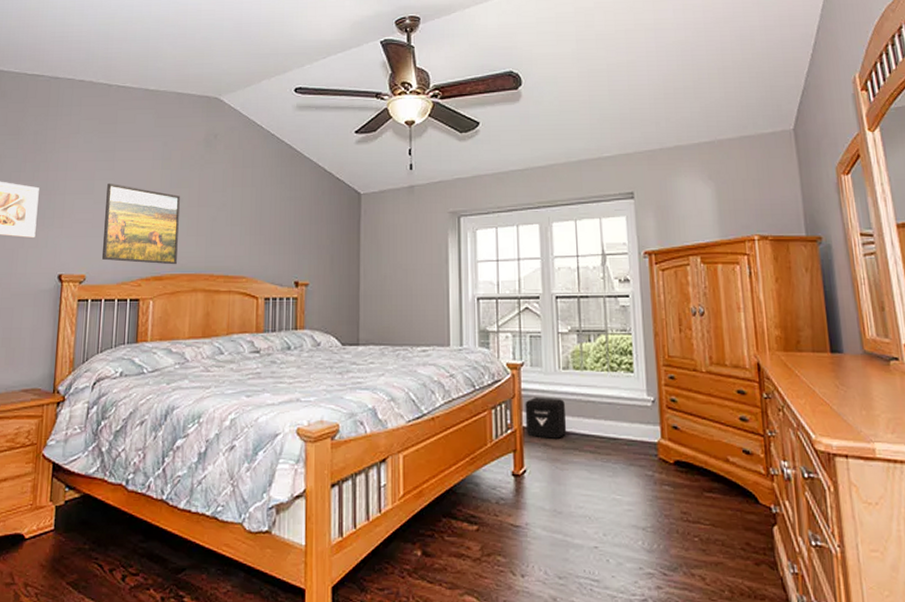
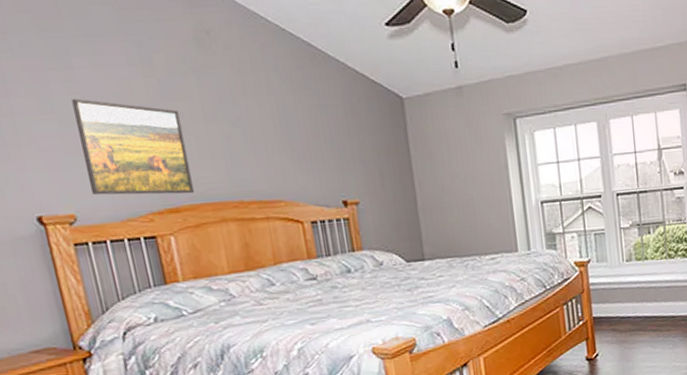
air purifier: present [525,398,567,439] -> none [593,288,633,325]

